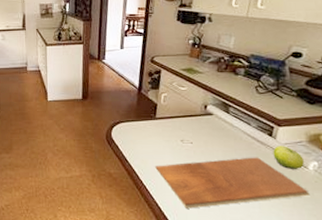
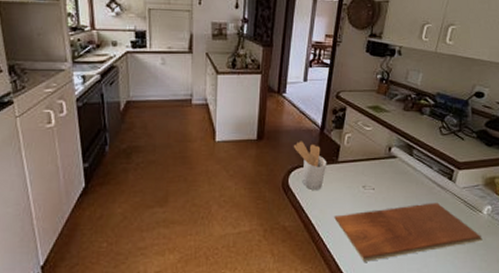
utensil holder: none [115,100,146,143] -> present [294,141,327,191]
fruit: present [273,146,304,170] -> none [452,190,479,215]

